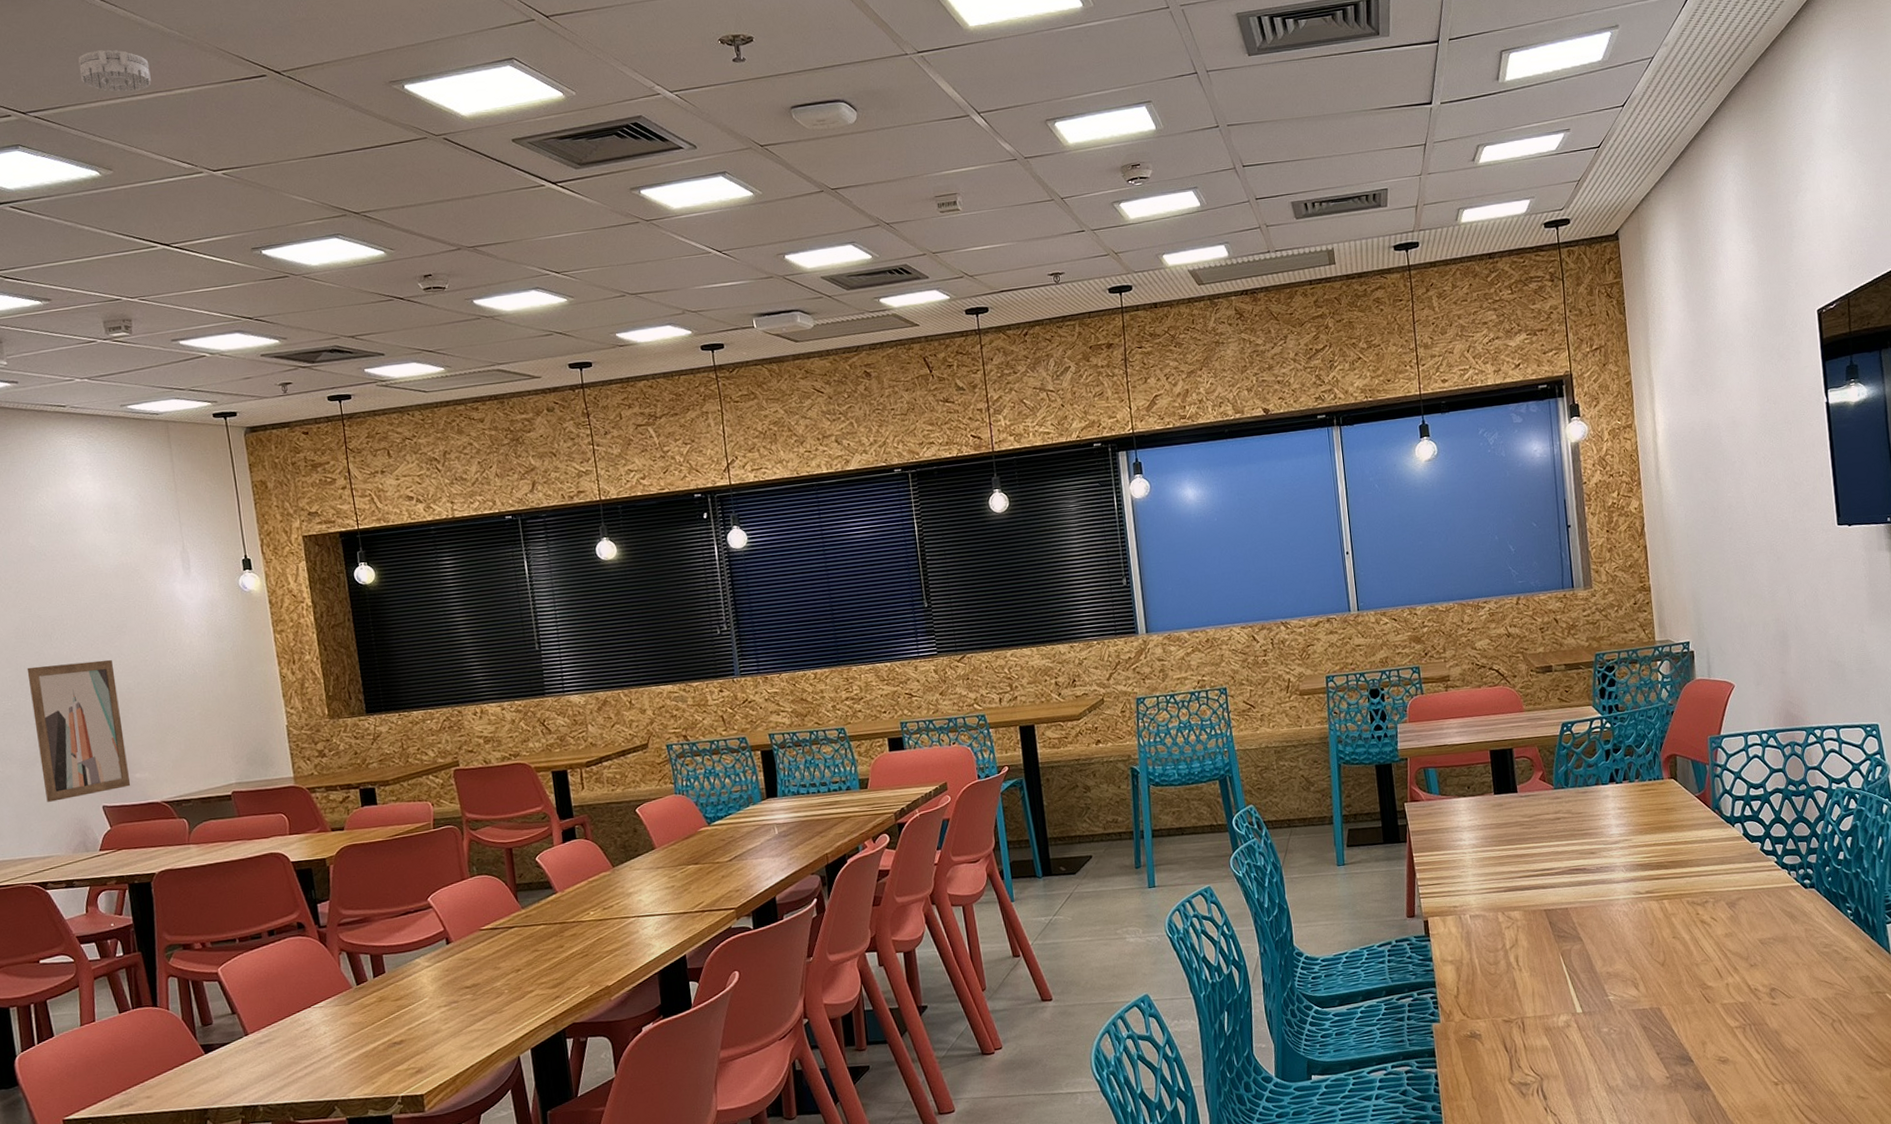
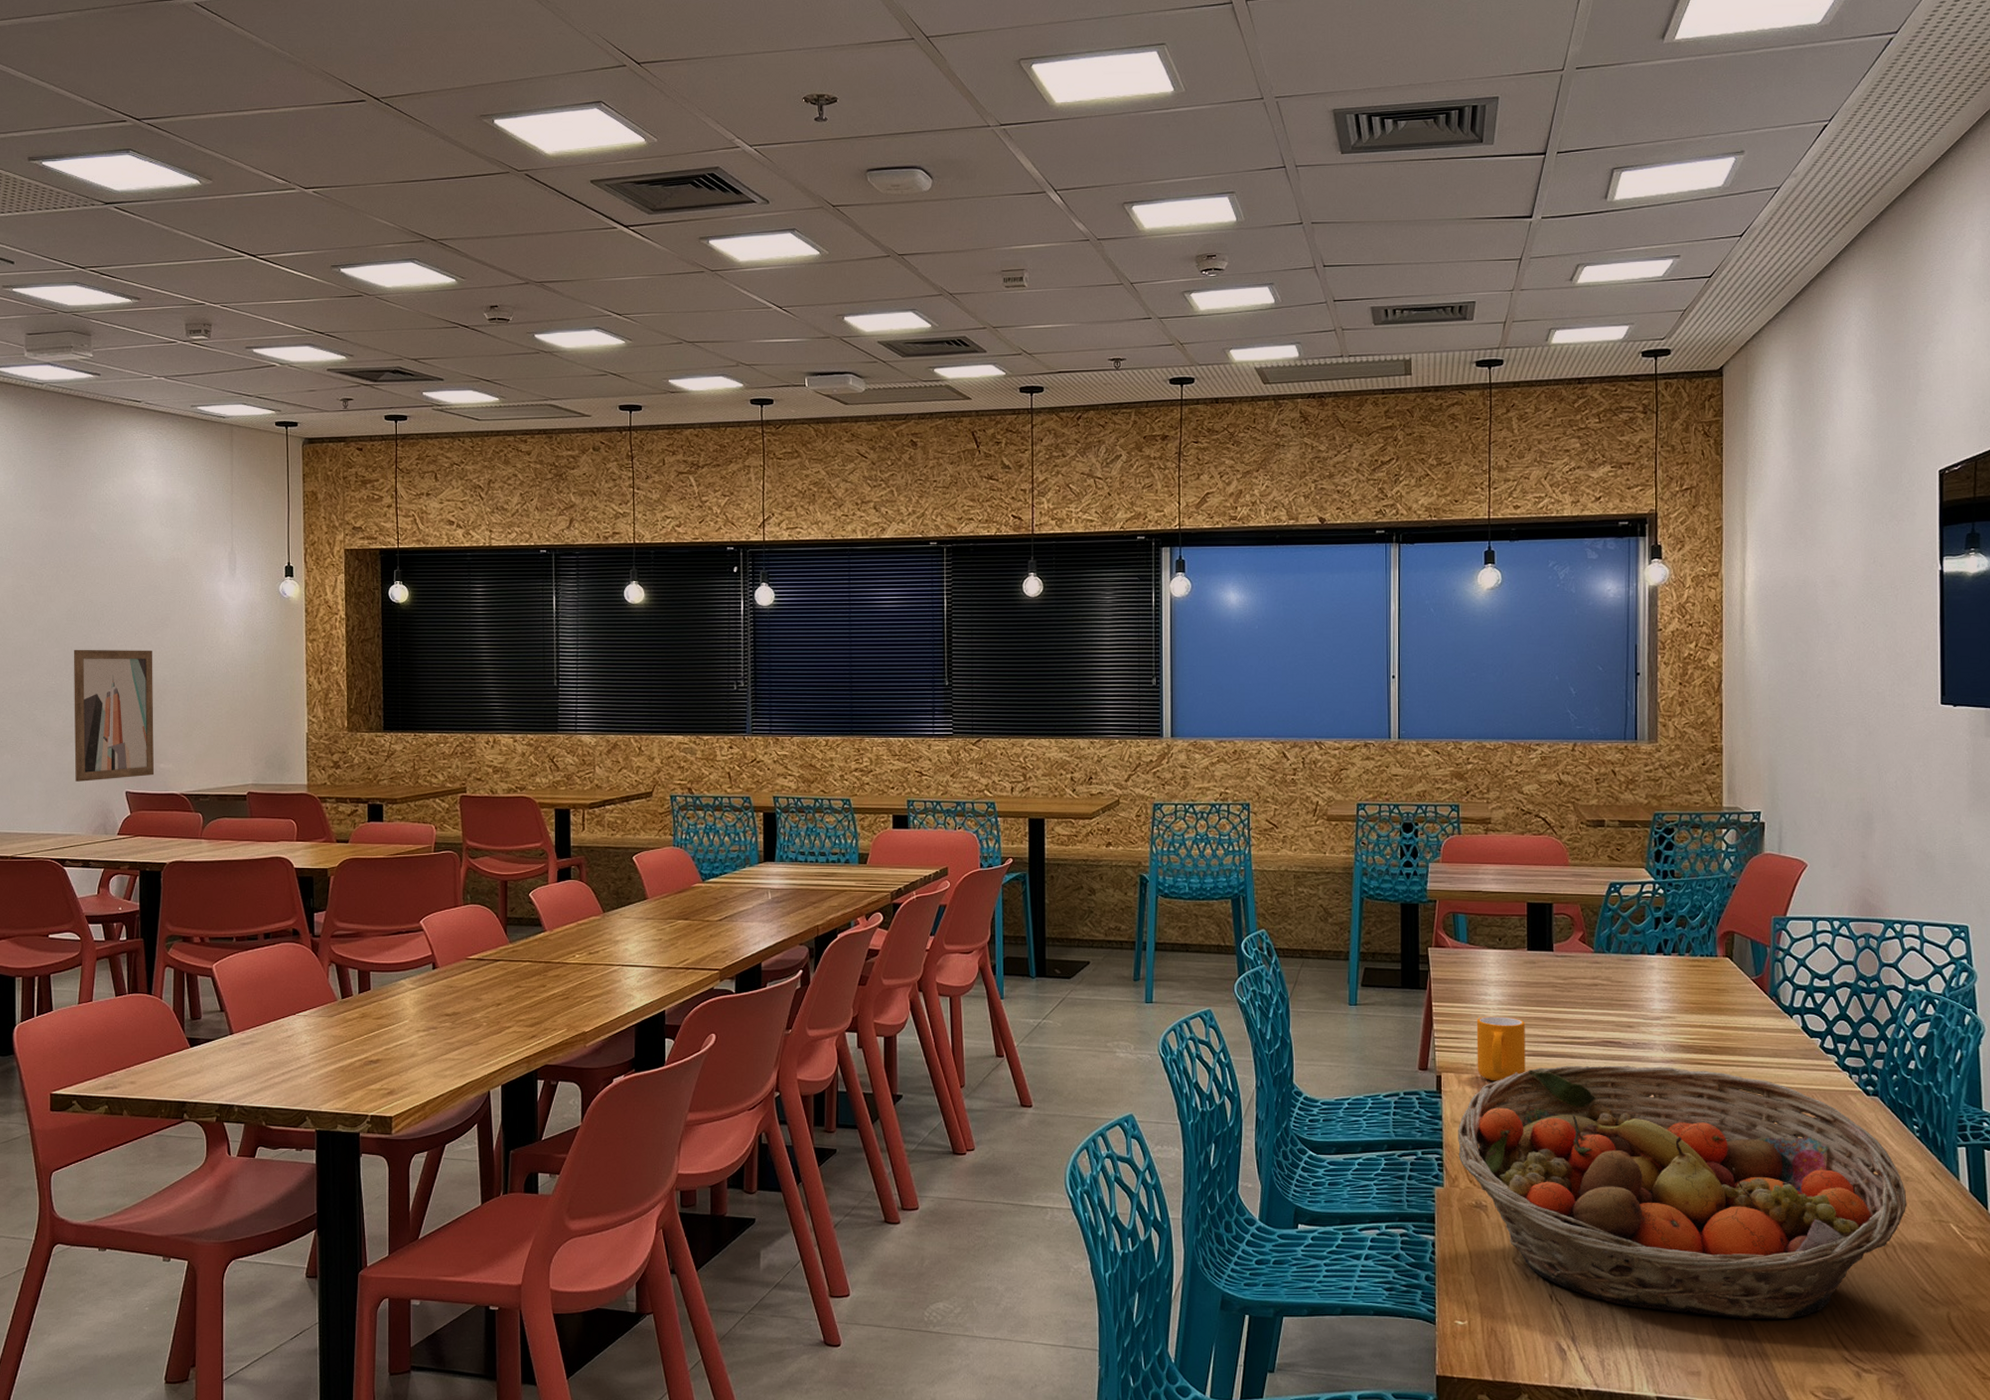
smoke detector: present [78,49,152,92] -> none [194,65,258,107]
fruit basket: none [1448,884,1848,1108] -> present [1458,1065,1907,1320]
mug: none [1454,858,1504,920] -> present [1476,1015,1526,1081]

